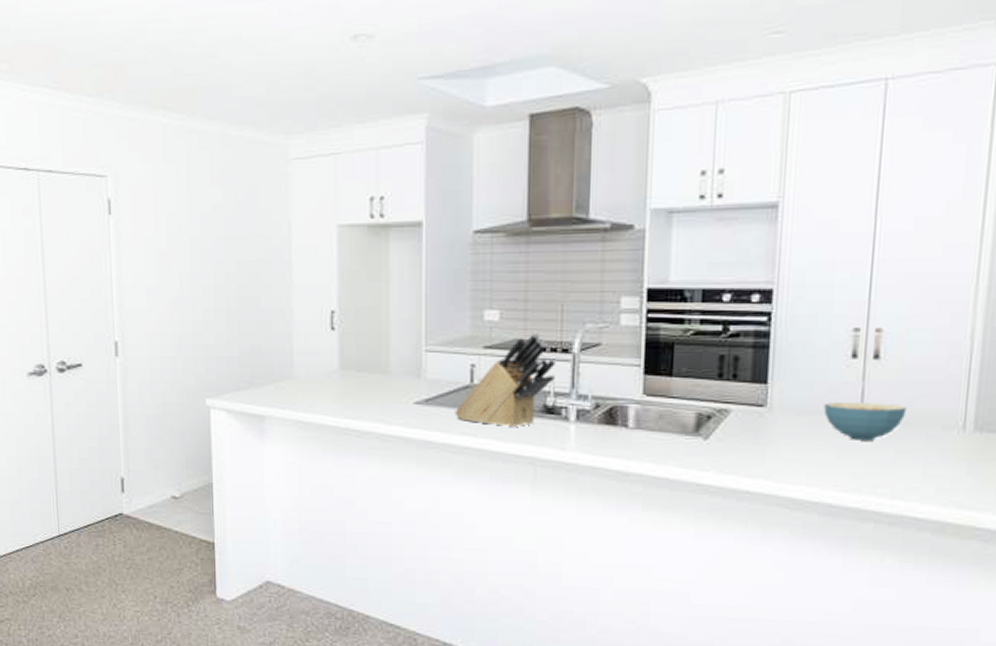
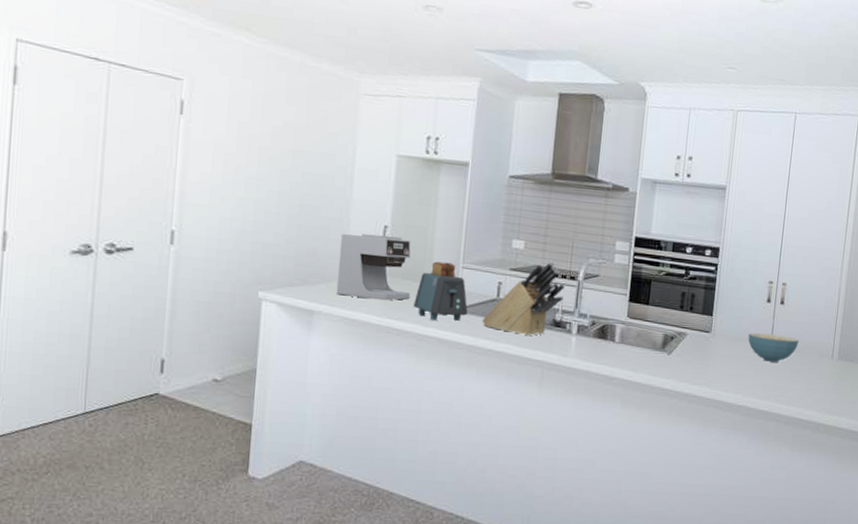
coffee maker: none [284,322,368,398] -> present [336,233,411,301]
toaster: none [372,346,436,418] -> present [413,261,468,322]

